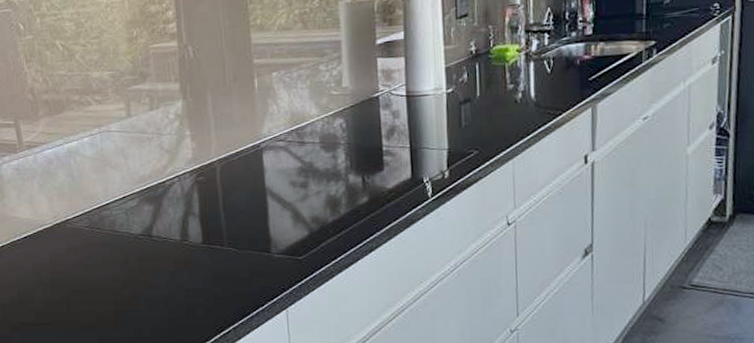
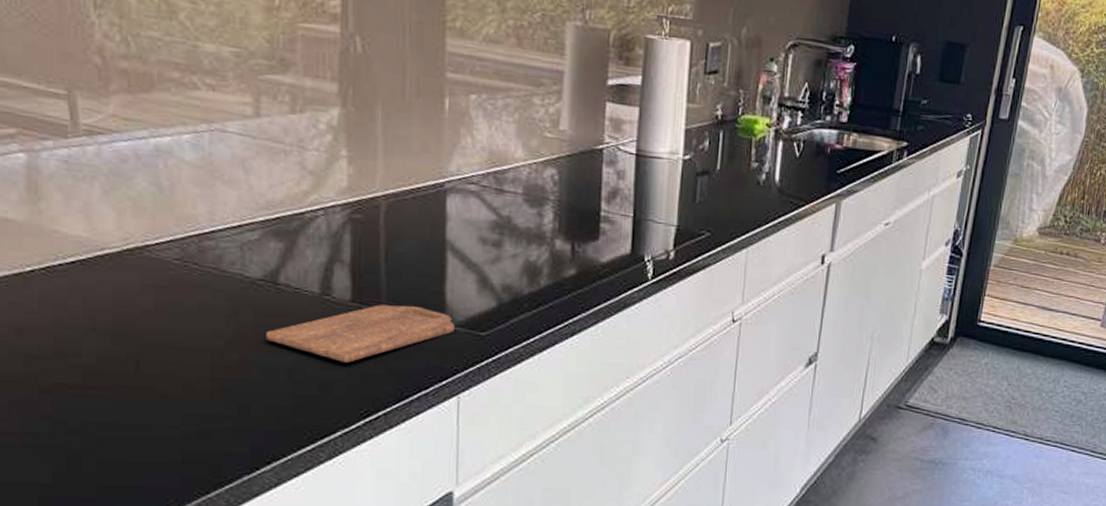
cutting board: none [147,241,279,291] -> present [266,304,454,363]

